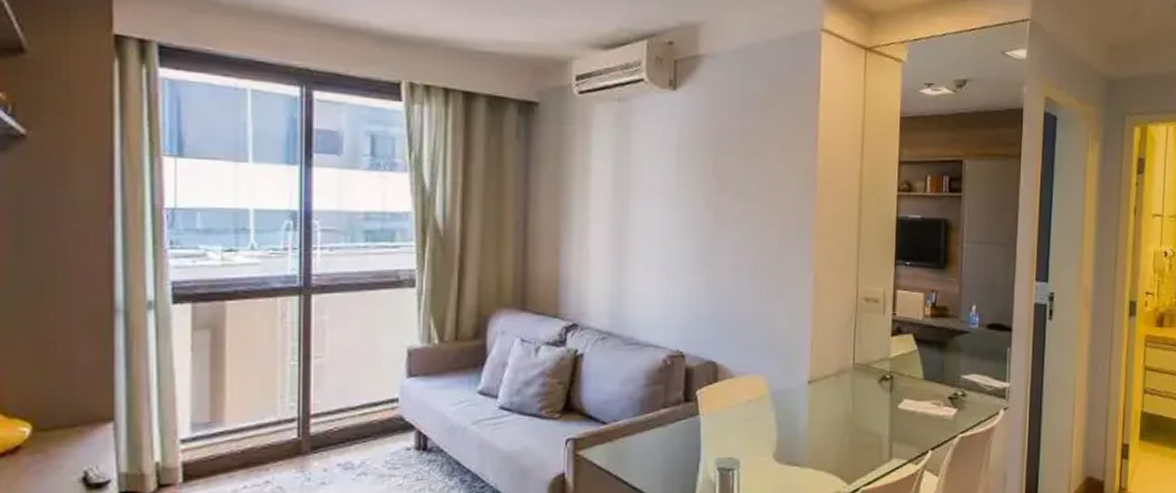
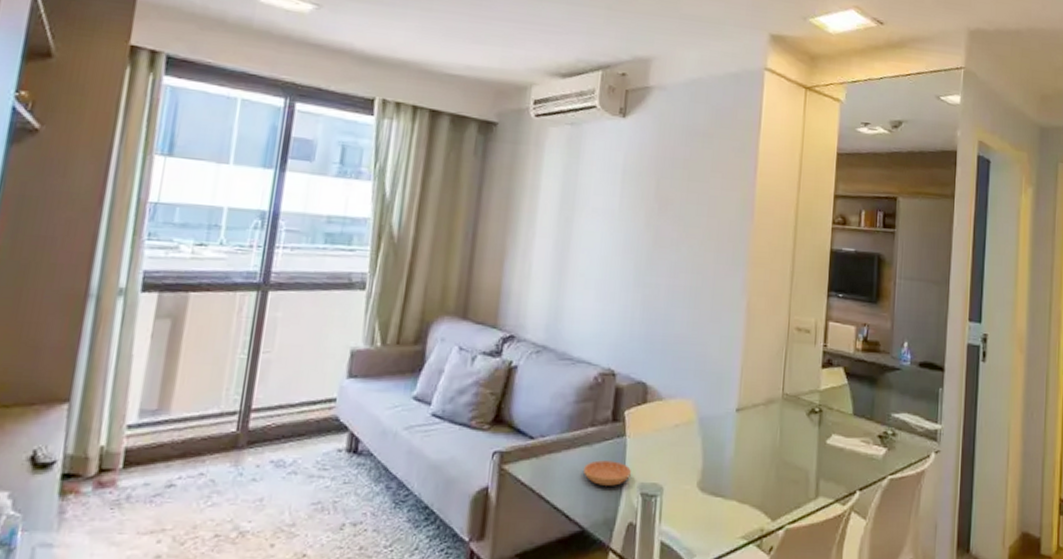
saucer: none [659,439,706,464] -> present [584,460,631,486]

